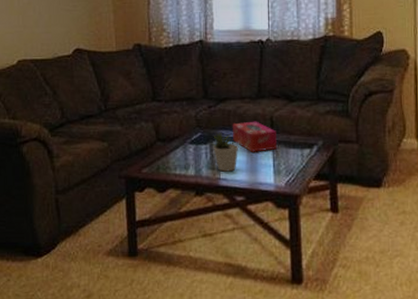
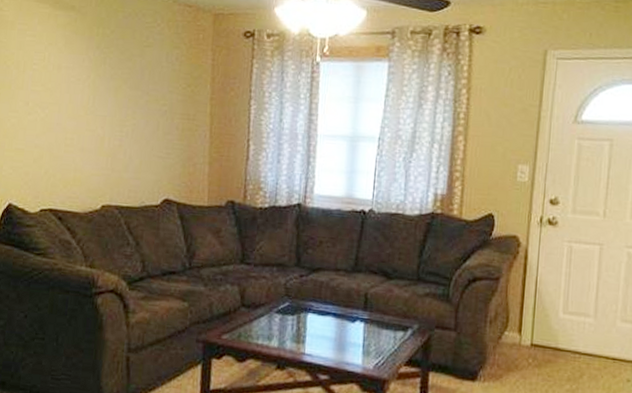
potted plant: present [212,132,239,172] -> none [299,303,329,348]
tissue box: present [232,121,277,152] -> none [322,296,370,330]

